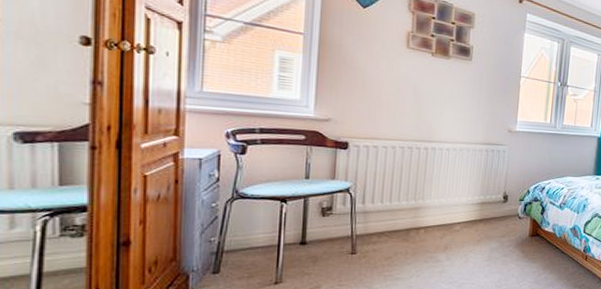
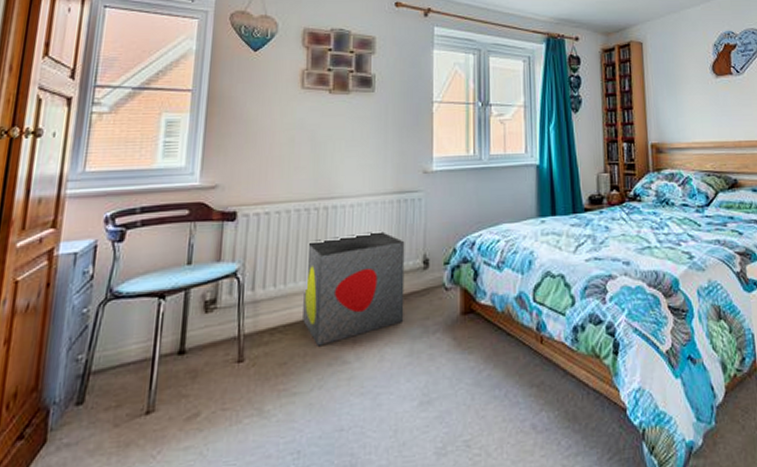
storage bin: none [405,171,490,248] -> present [303,231,405,347]

